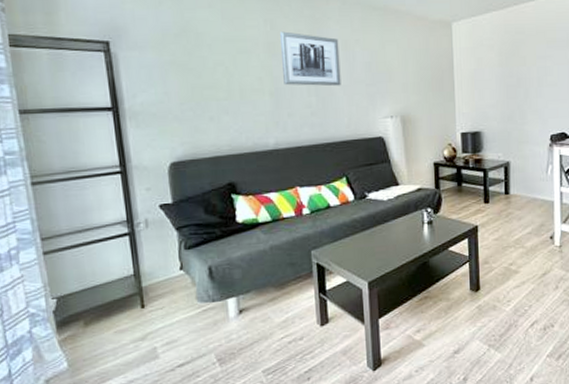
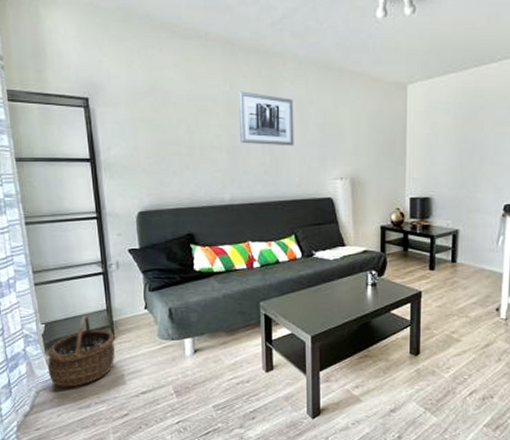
wicker basket: none [60,283,146,371] -> present [47,315,116,387]

